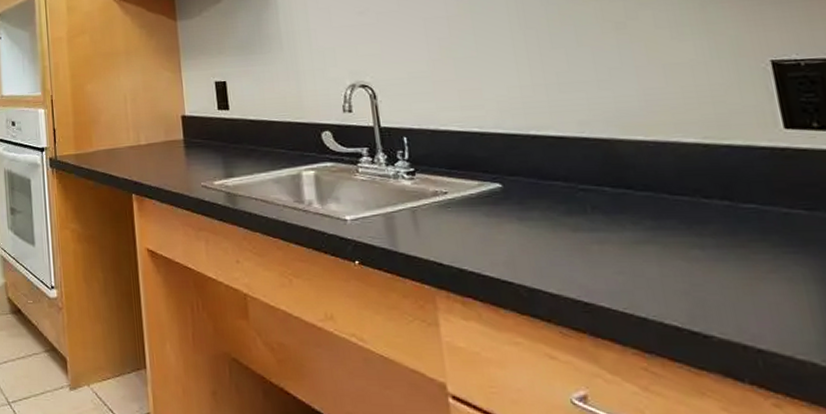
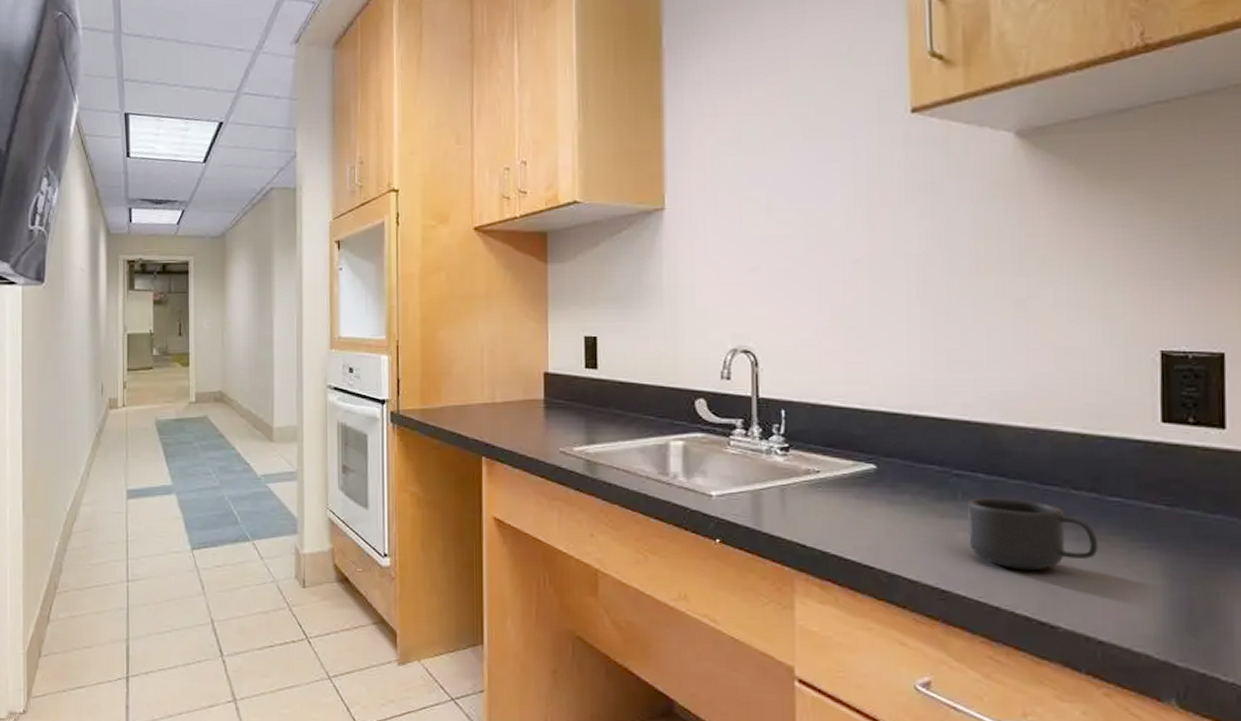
mug: none [598,209,741,281] -> present [968,497,1099,571]

